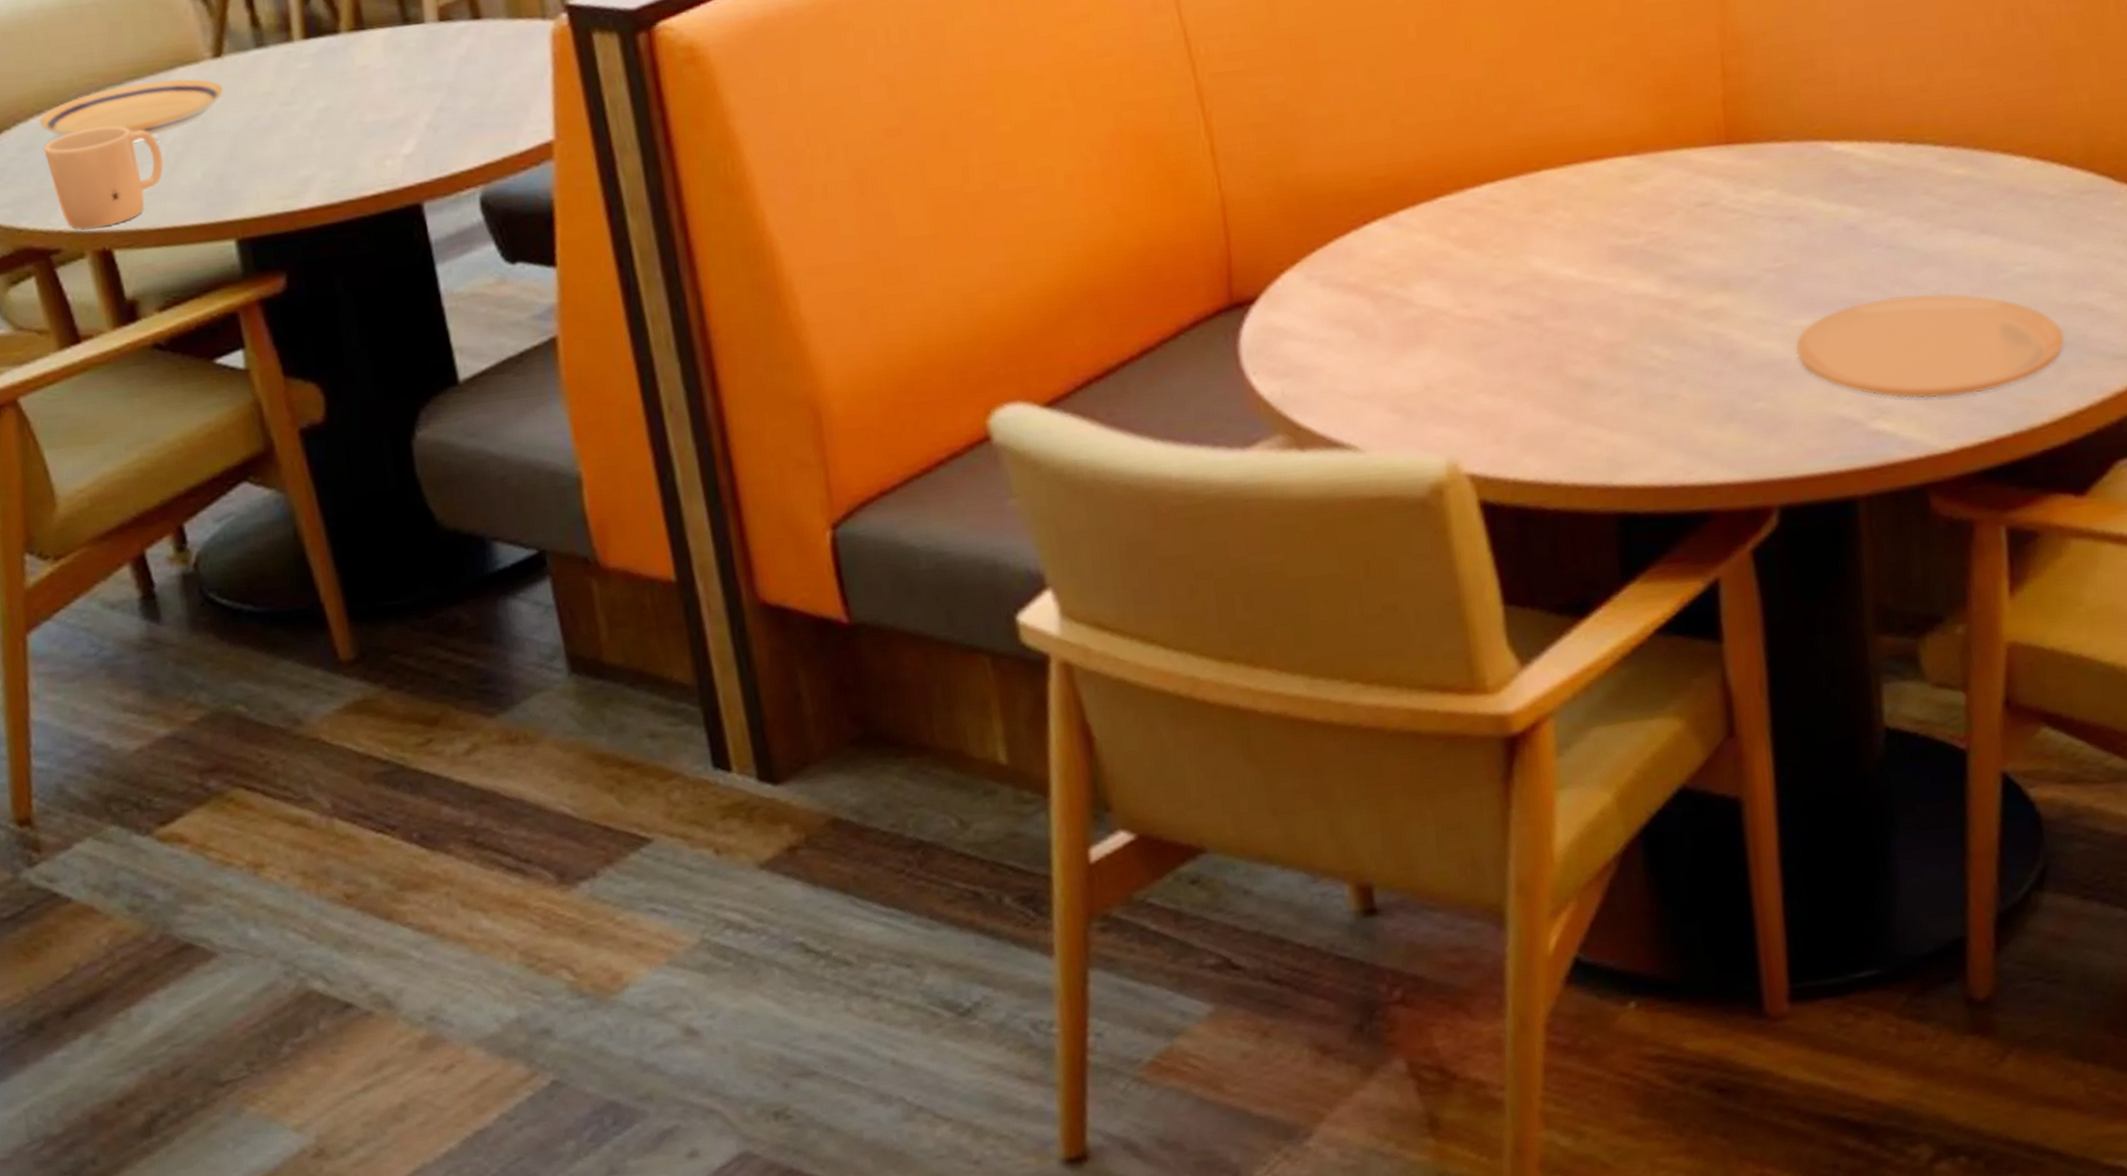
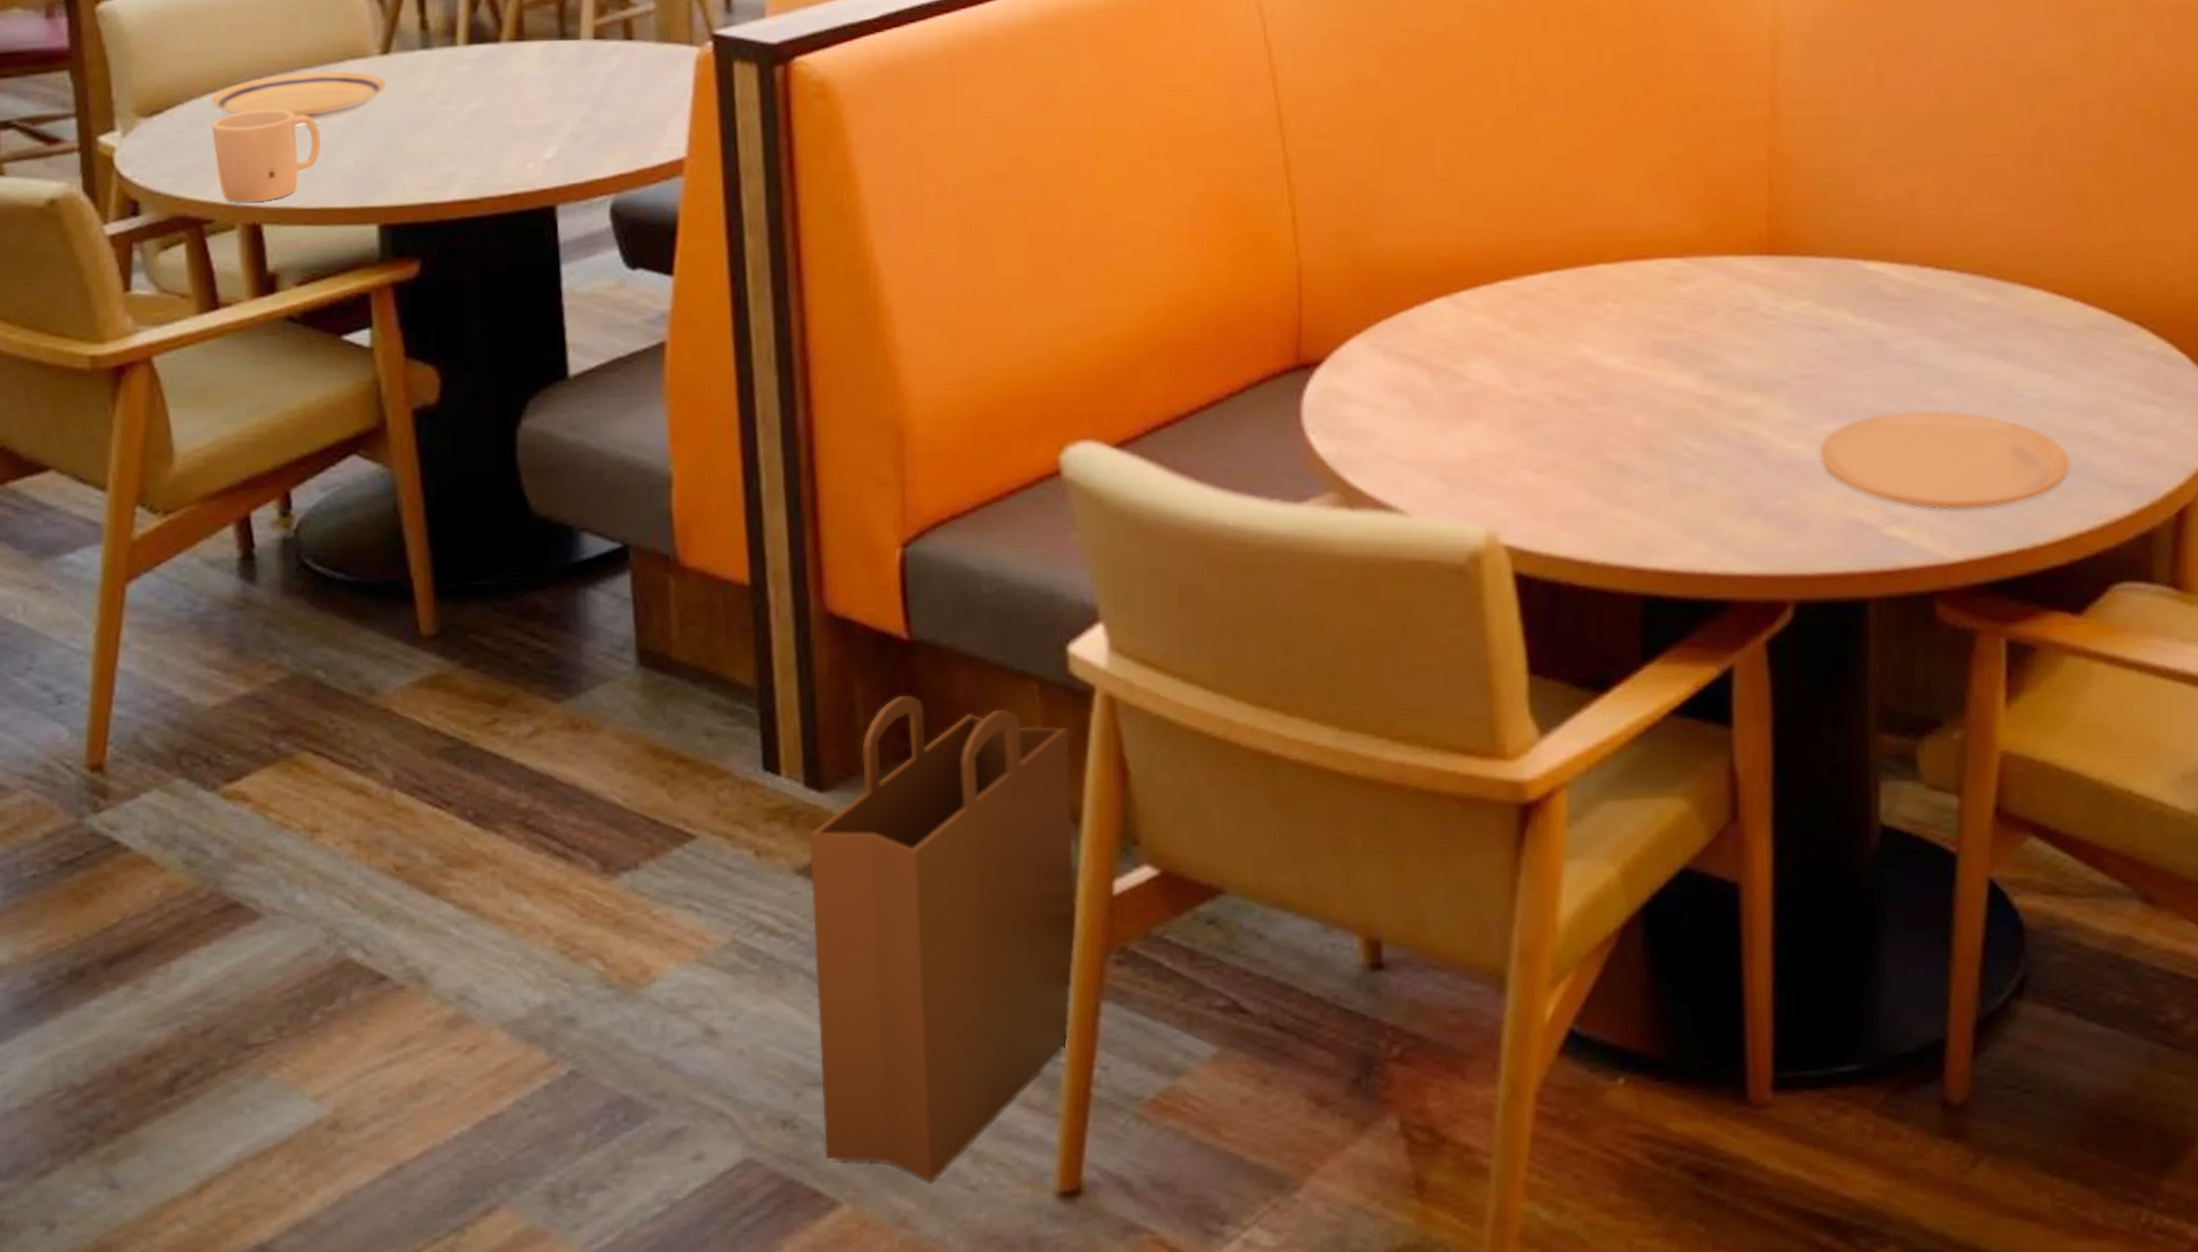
shopping bag: none [768,679,1059,1160] -> present [808,695,1076,1182]

